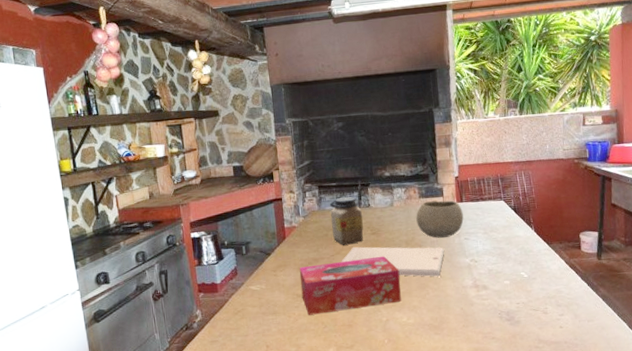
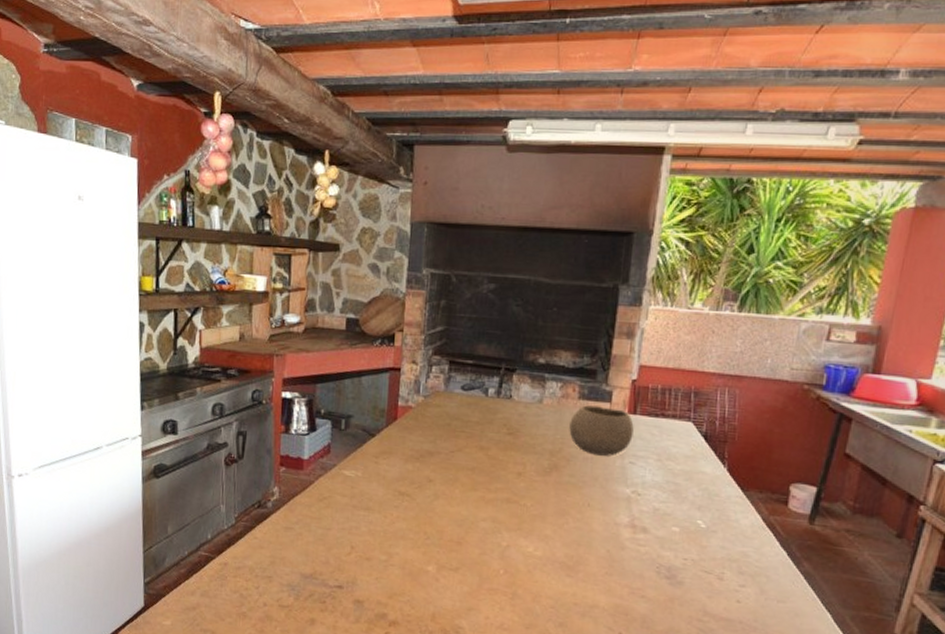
tissue box: present [299,256,401,315] -> none [404,458,535,527]
jar: present [331,196,364,245] -> none [457,380,501,443]
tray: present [341,247,445,277] -> none [462,447,600,504]

